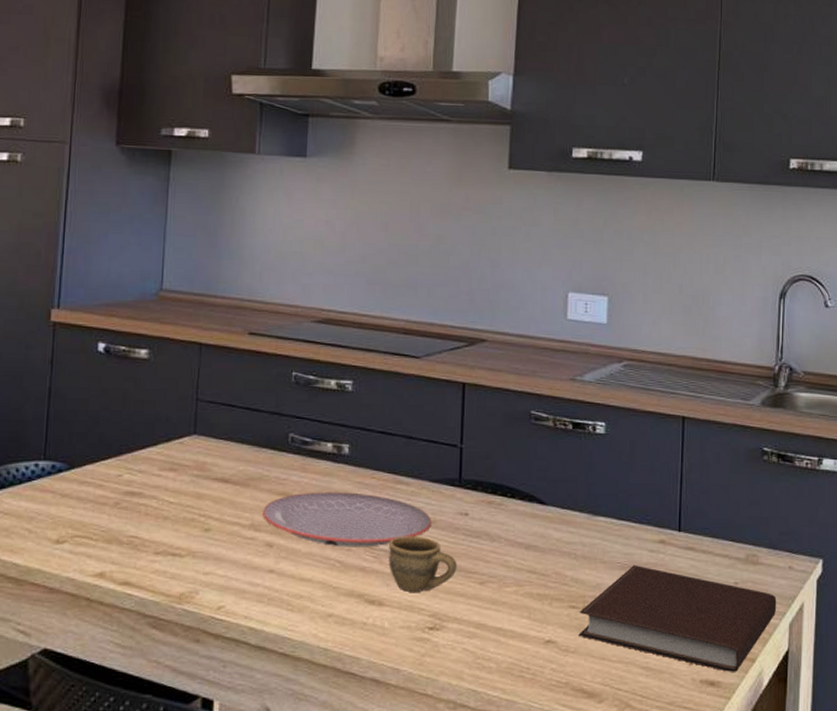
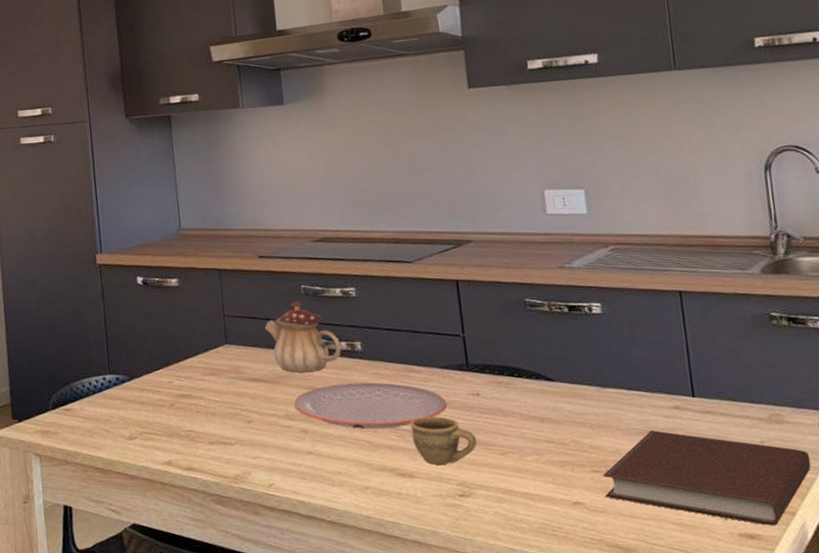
teapot: none [242,390,326,475] -> present [264,301,341,373]

